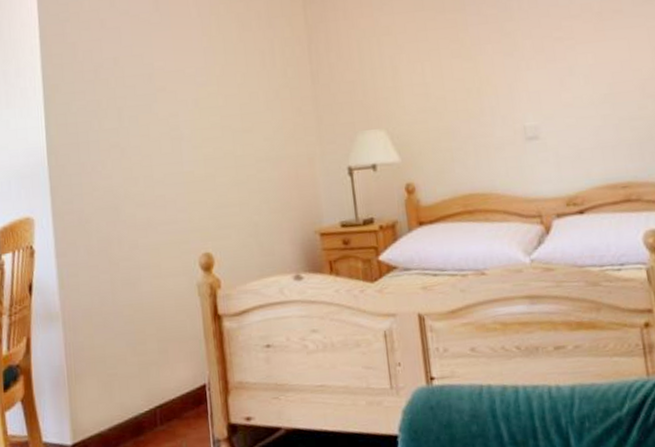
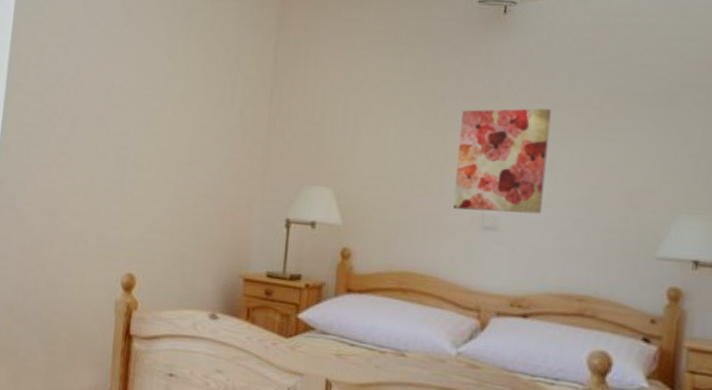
wall art: none [485,20,574,127] -> present [453,108,551,214]

